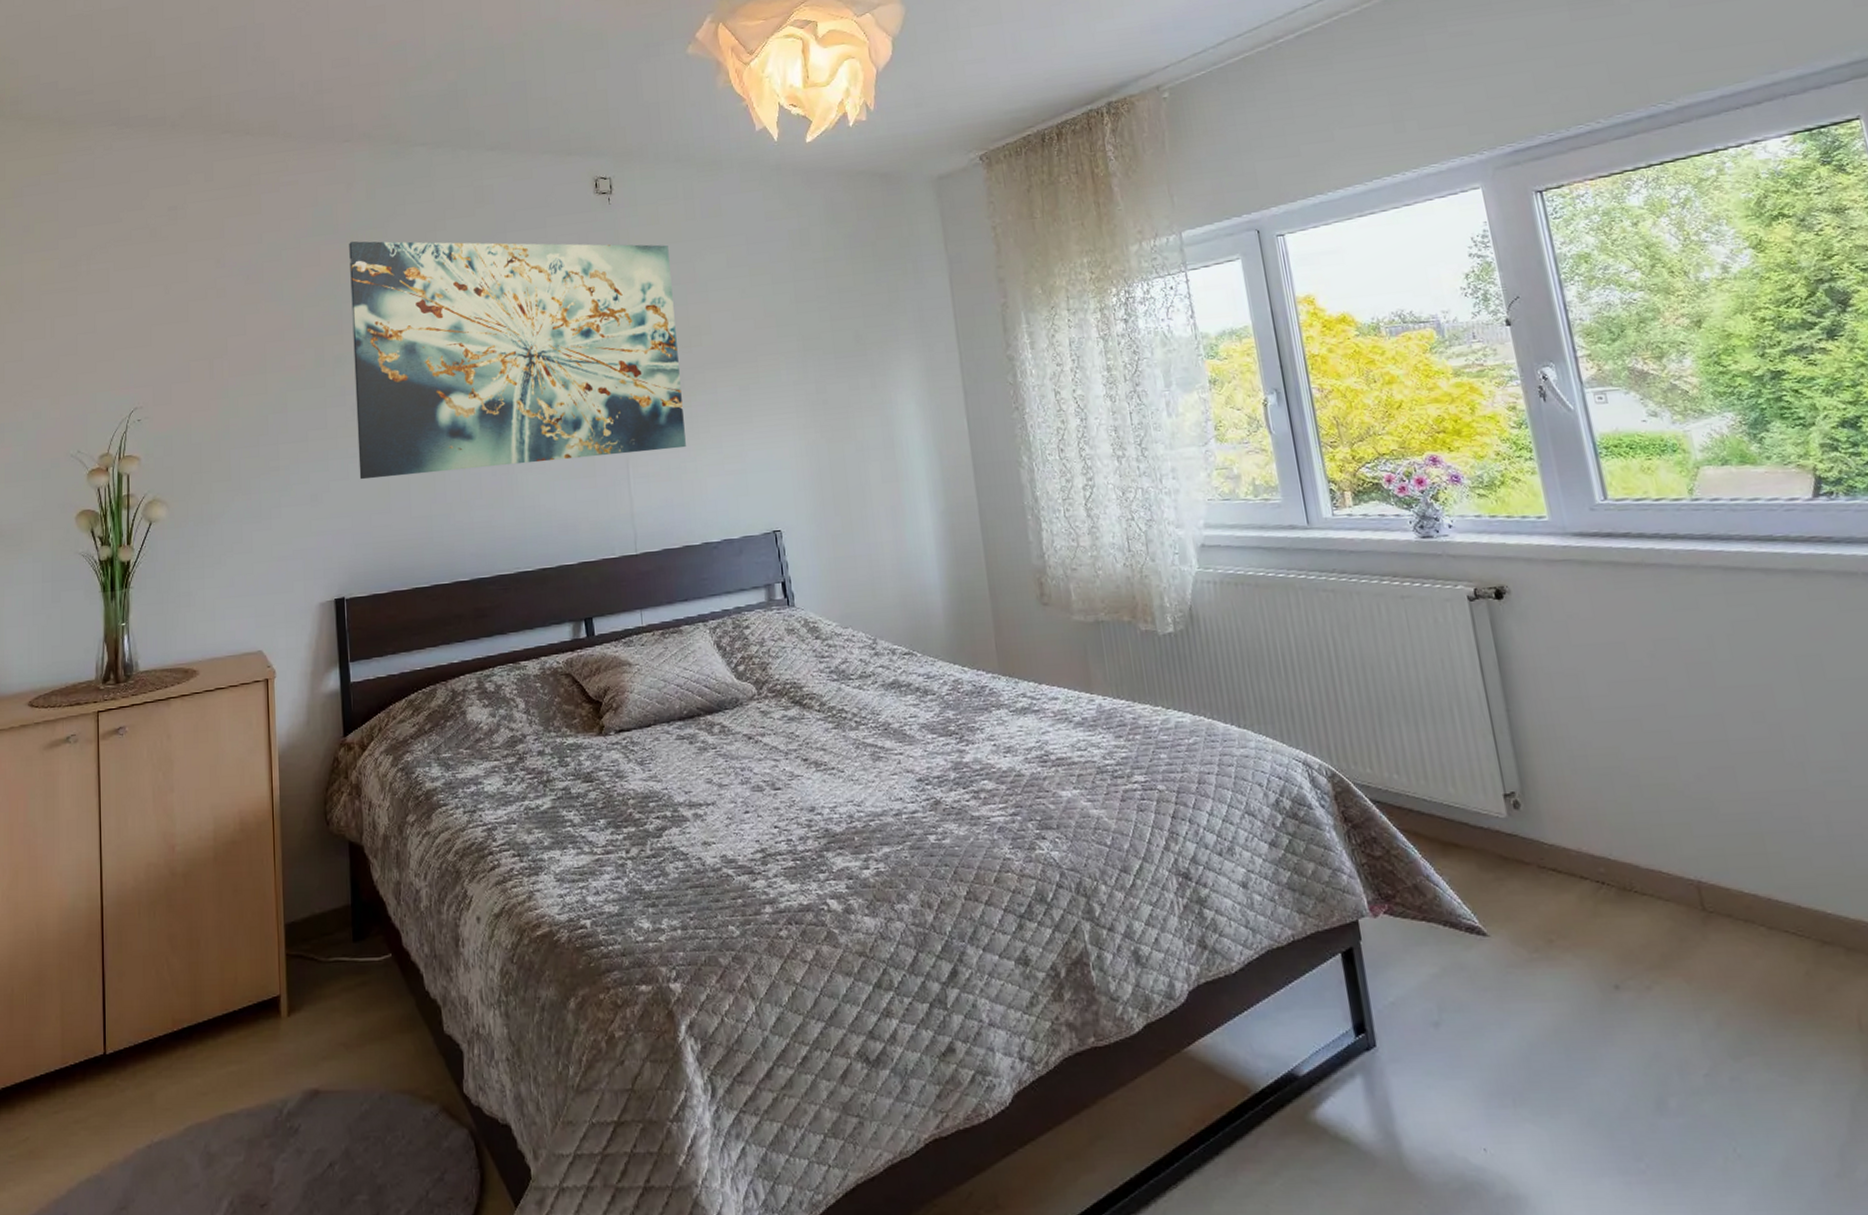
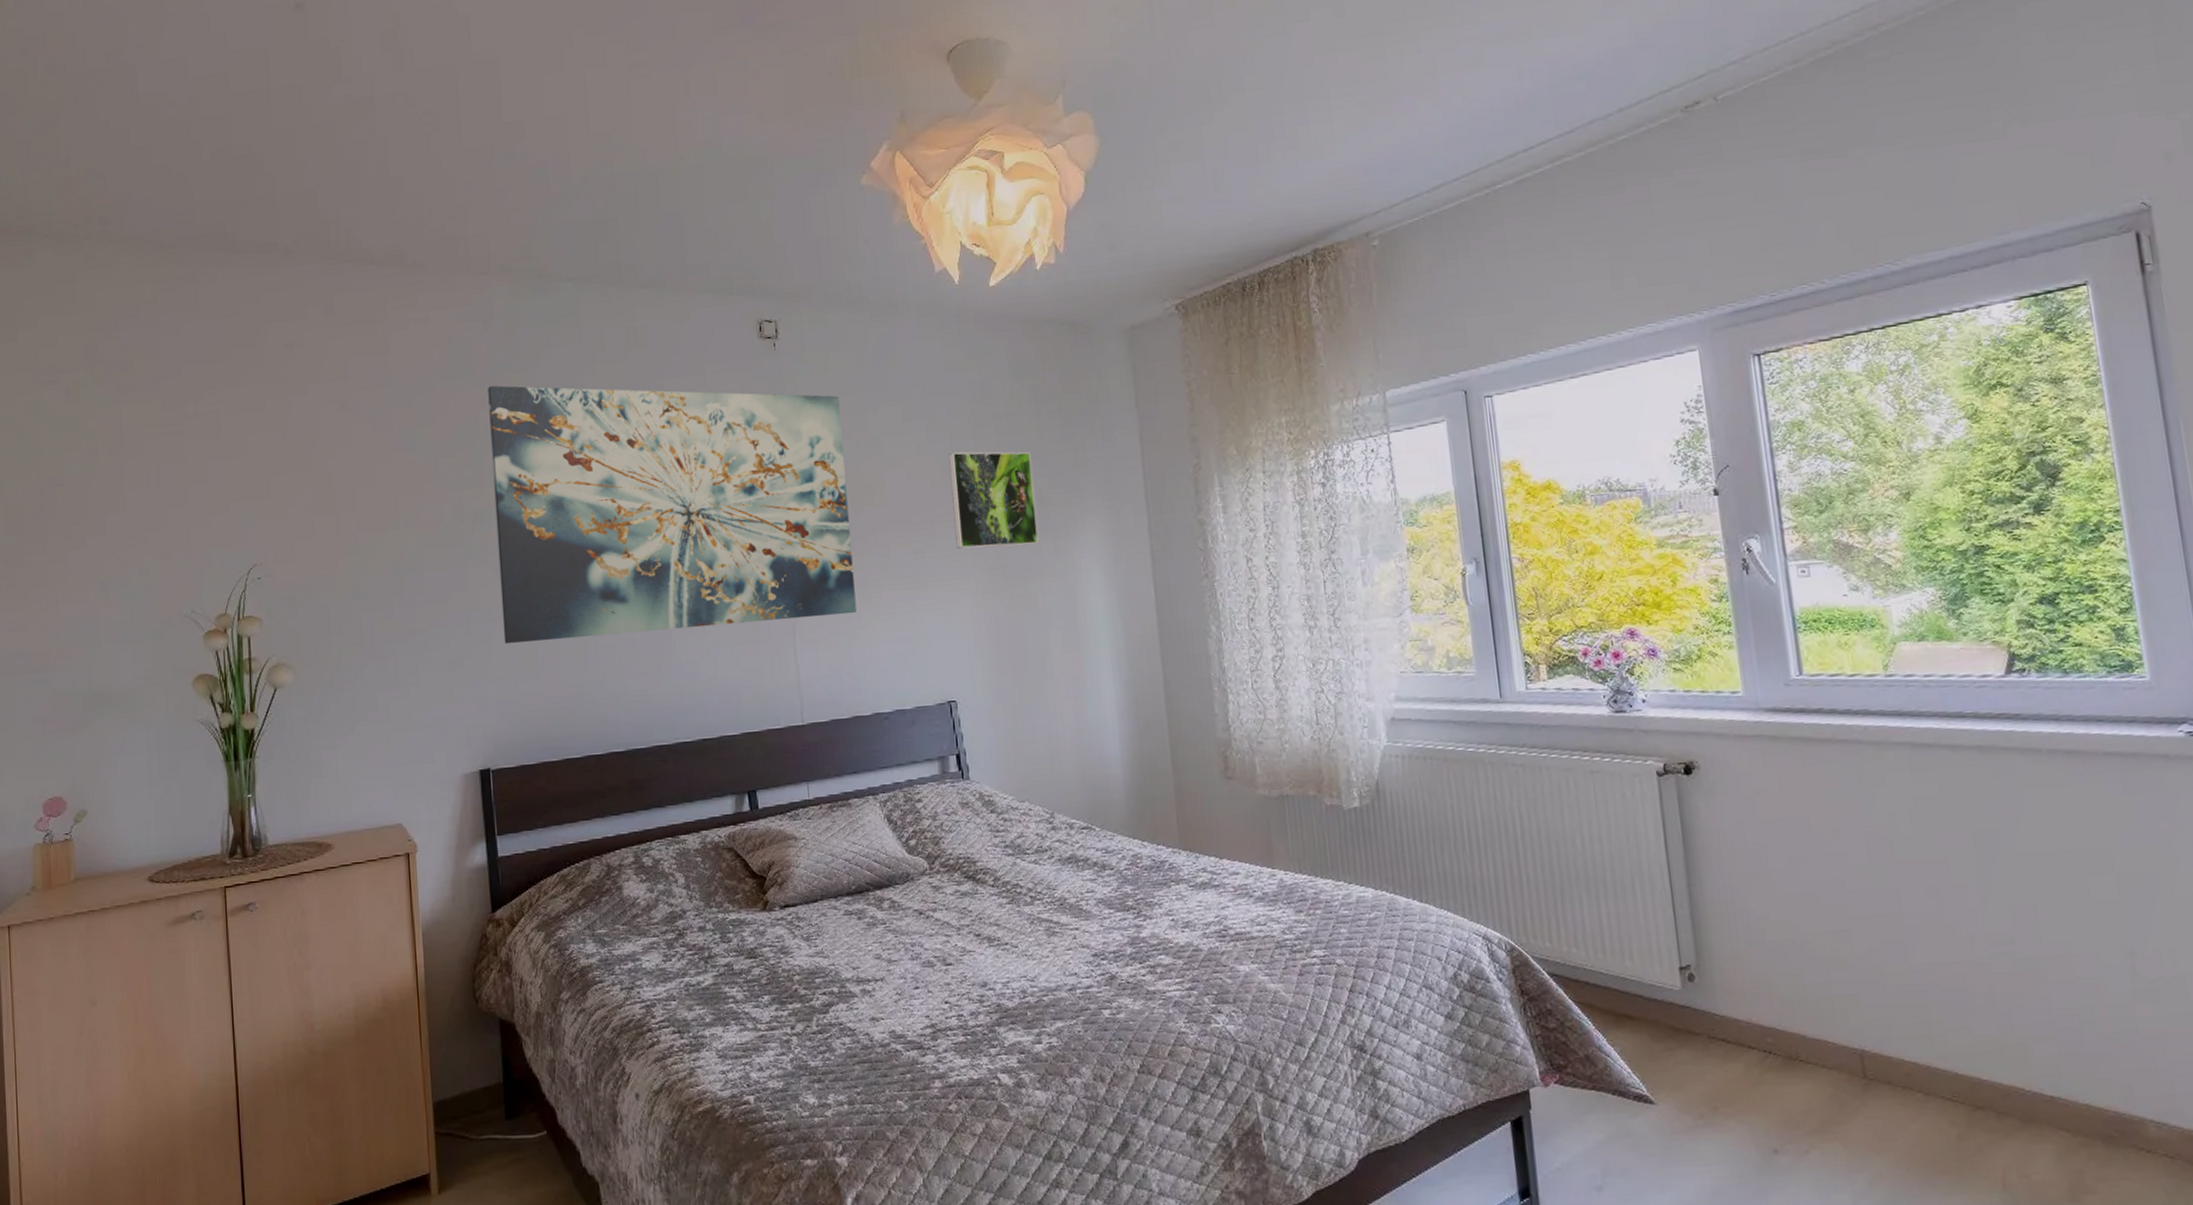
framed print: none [770,294,857,386] -> present [948,451,1040,549]

